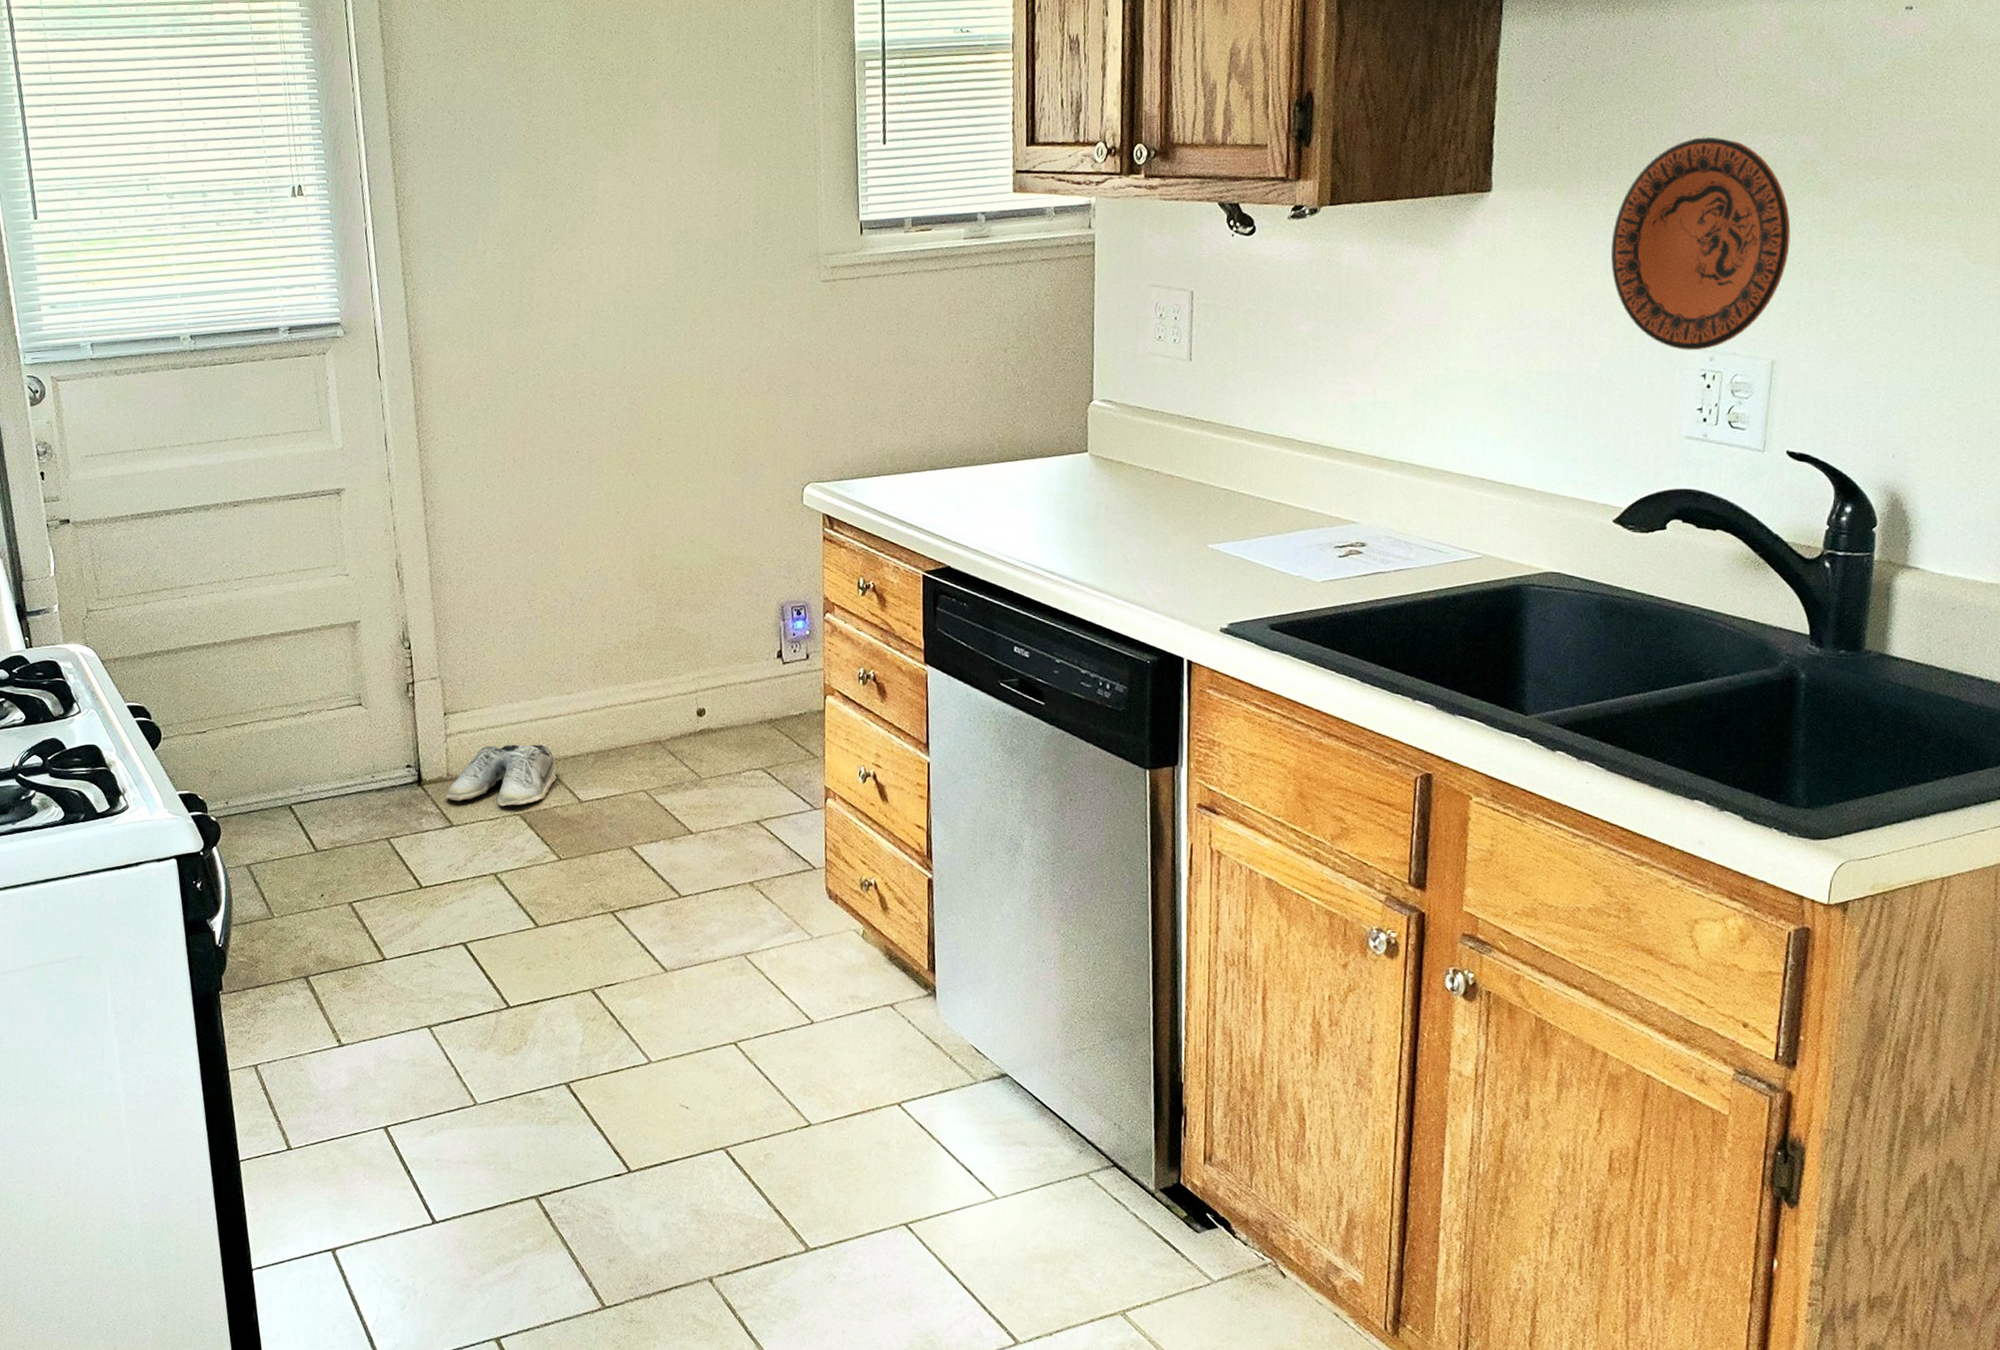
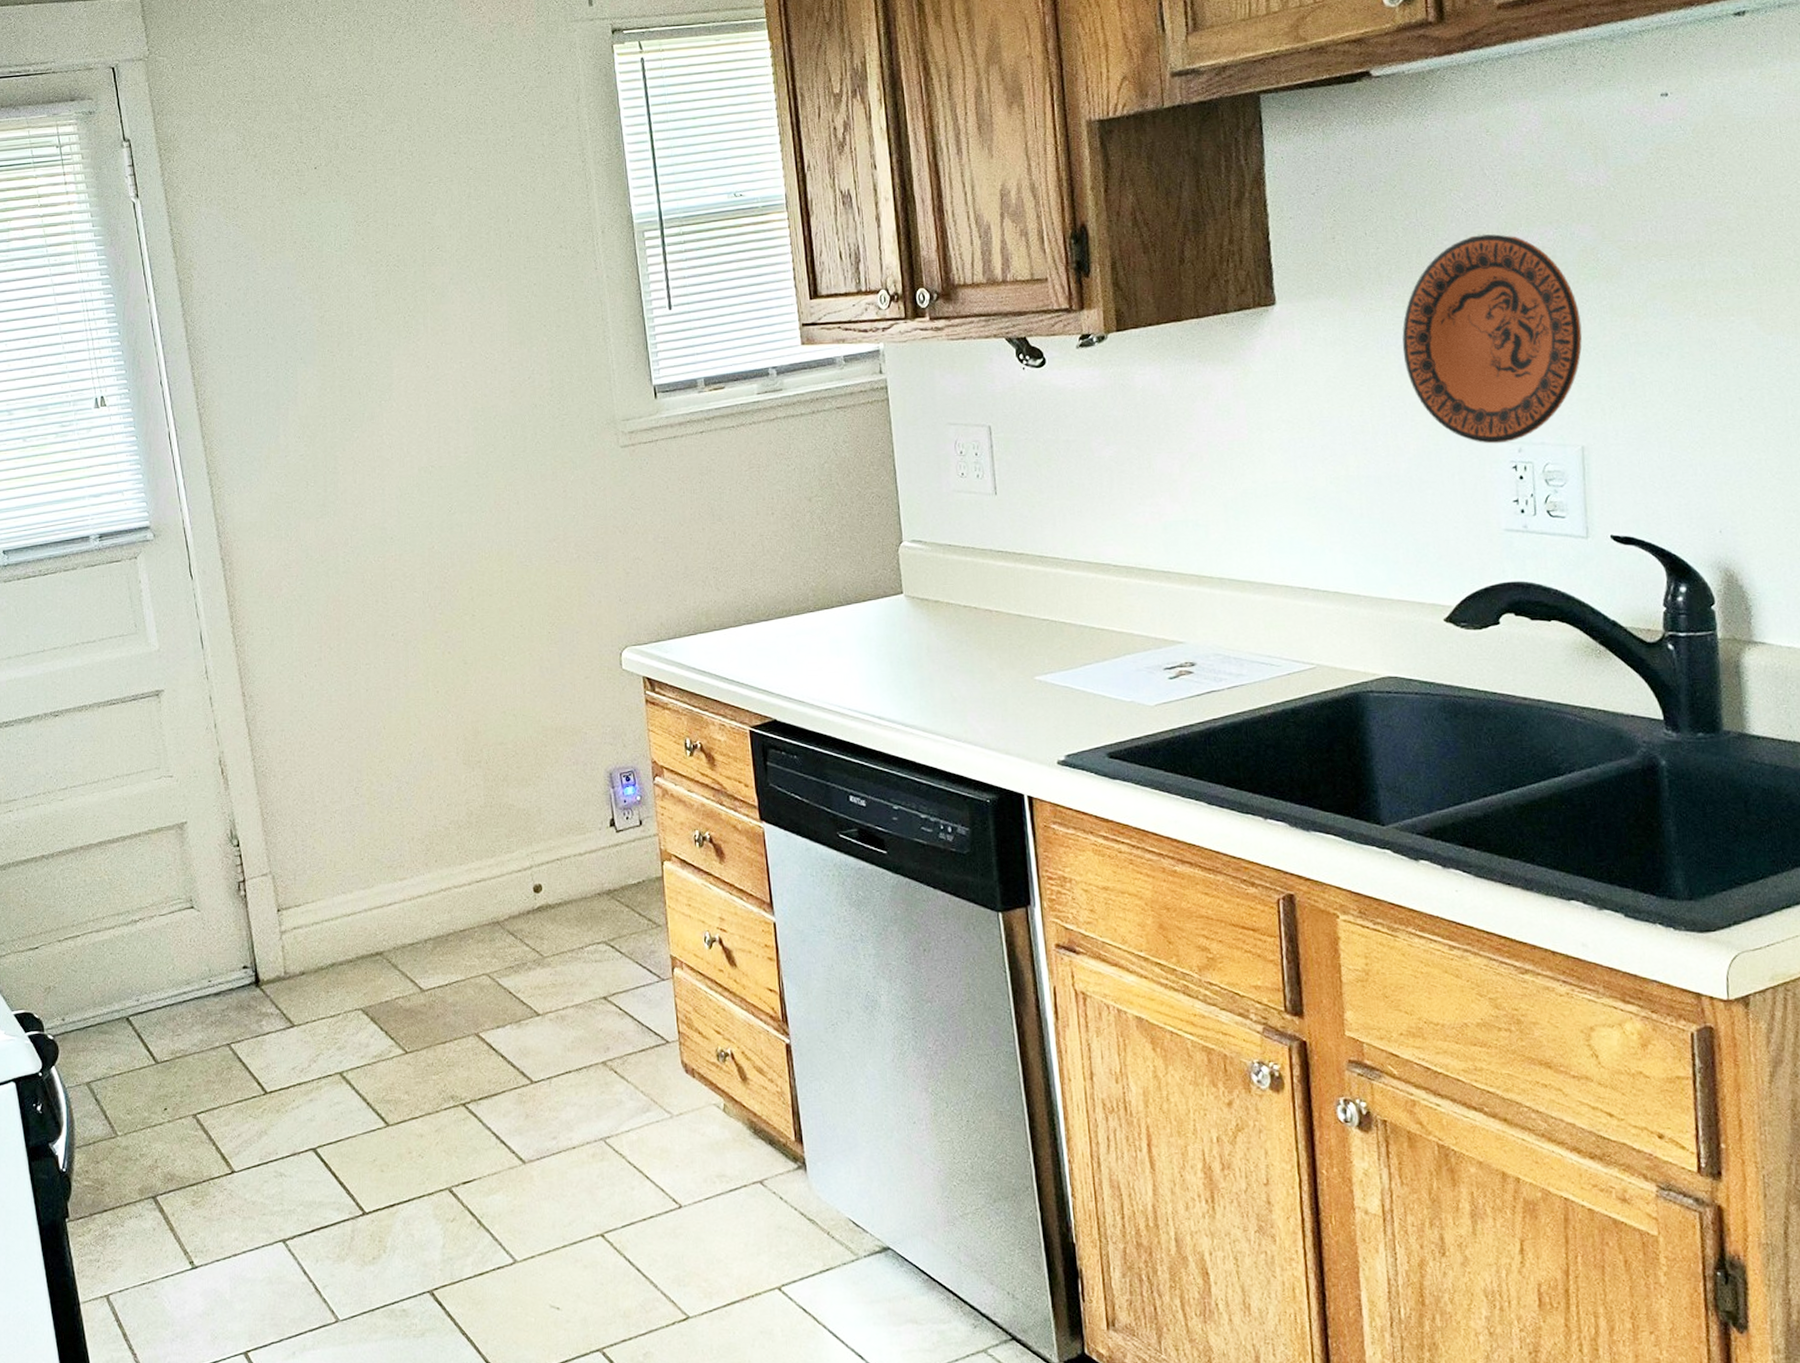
shoe: present [446,744,557,807] -> none [285,934,396,1002]

